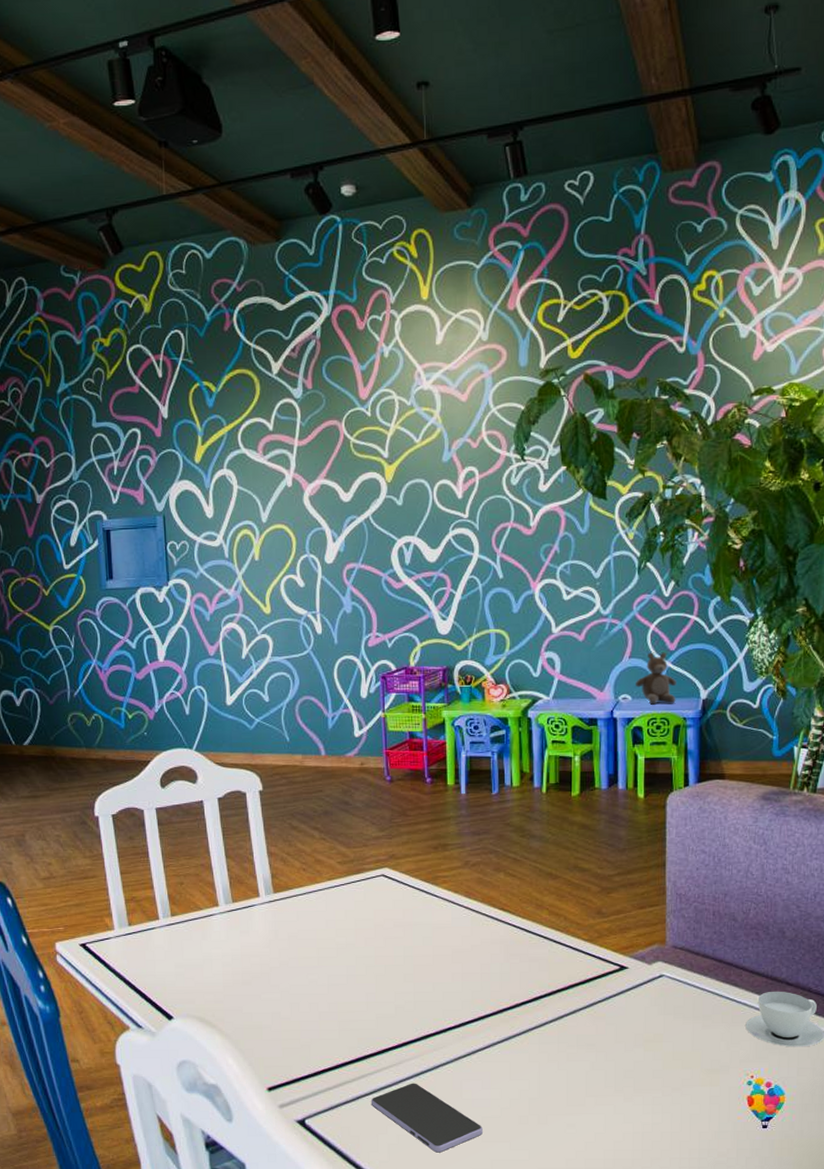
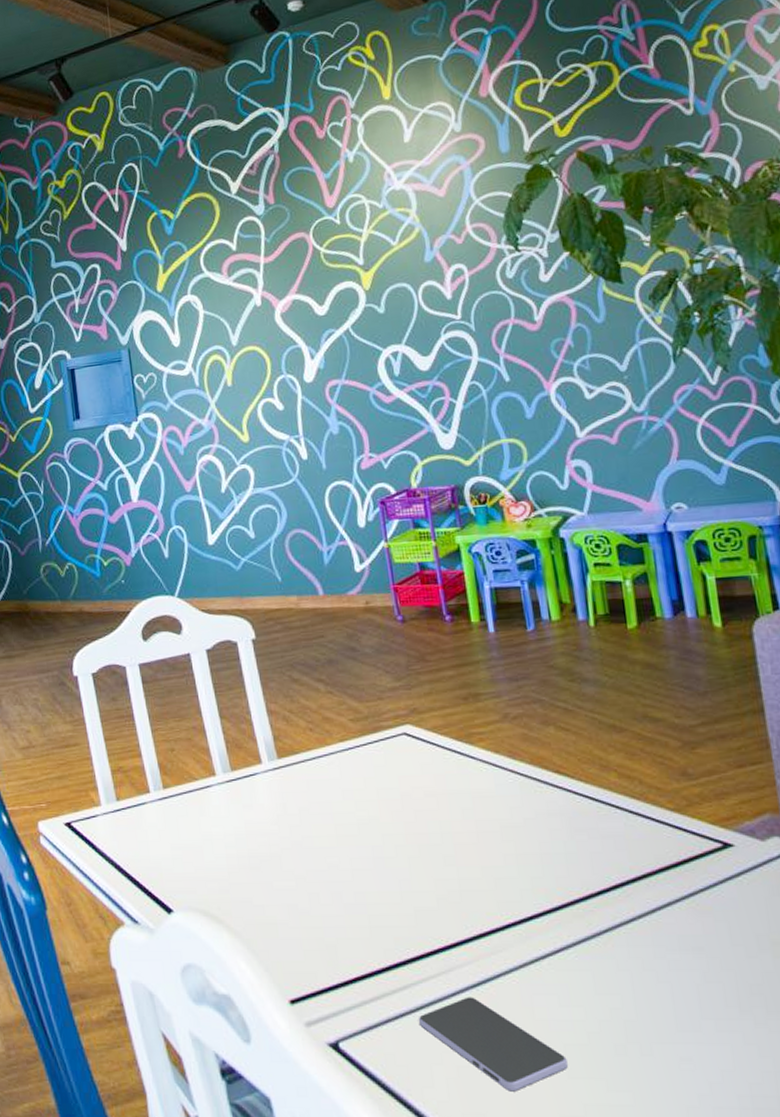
bear: present [634,652,676,705] -> none [689,449,745,513]

